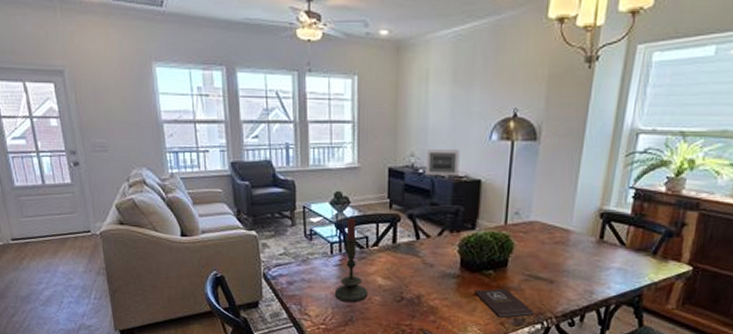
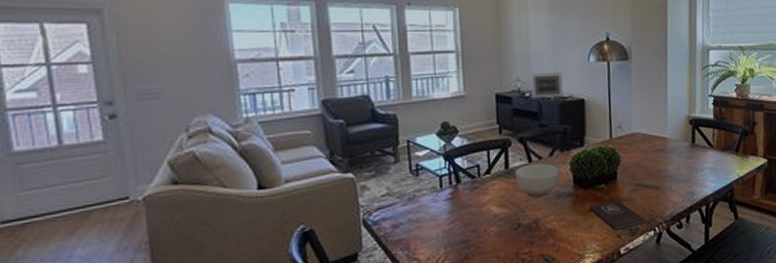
candle: present [334,217,368,303] -> none [446,146,483,239]
bowl: none [401,241,448,275] -> present [514,162,560,197]

